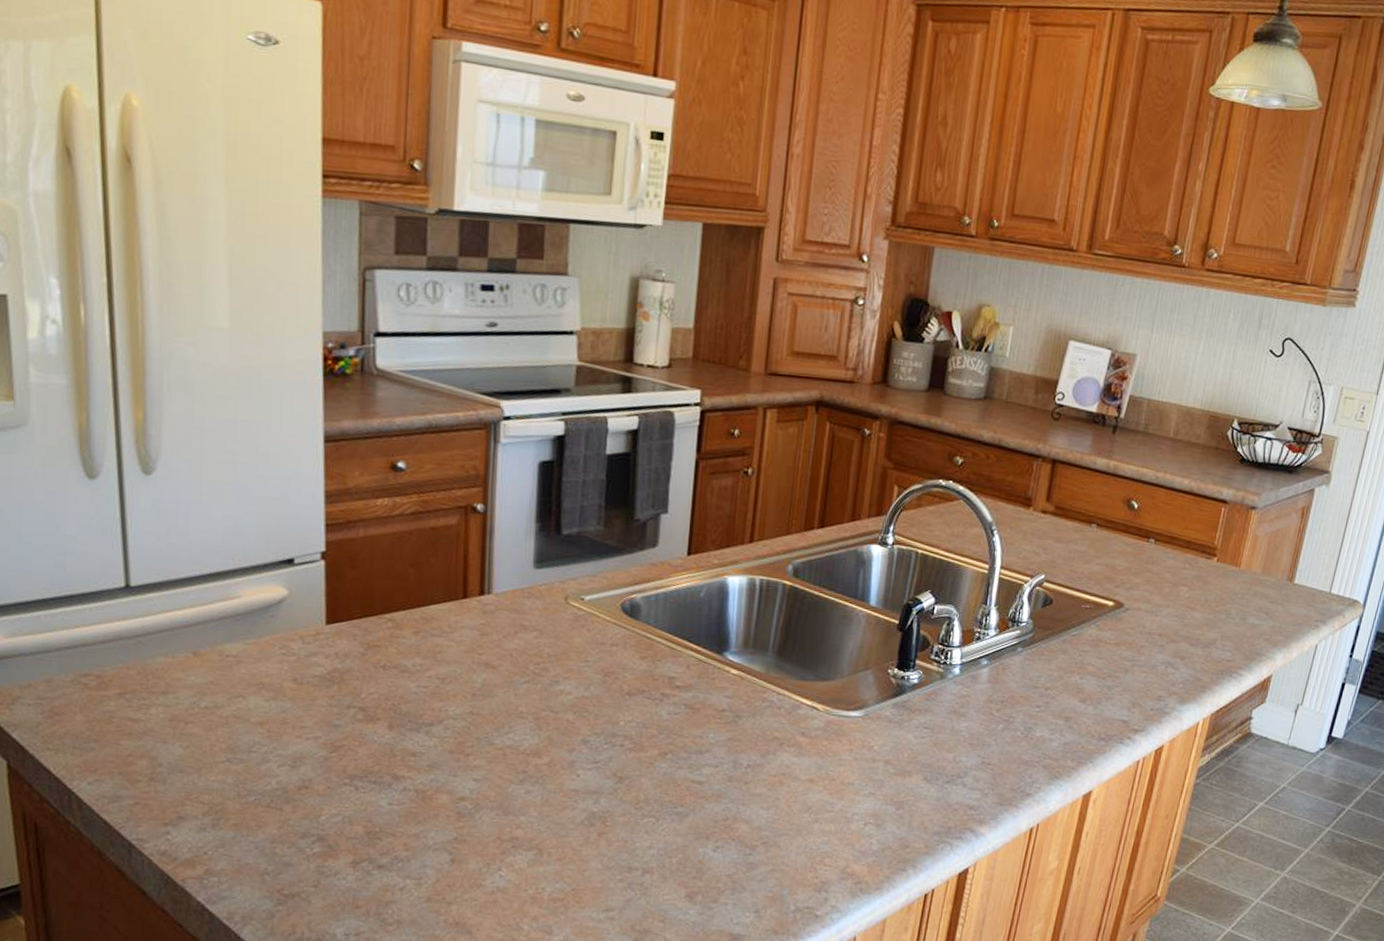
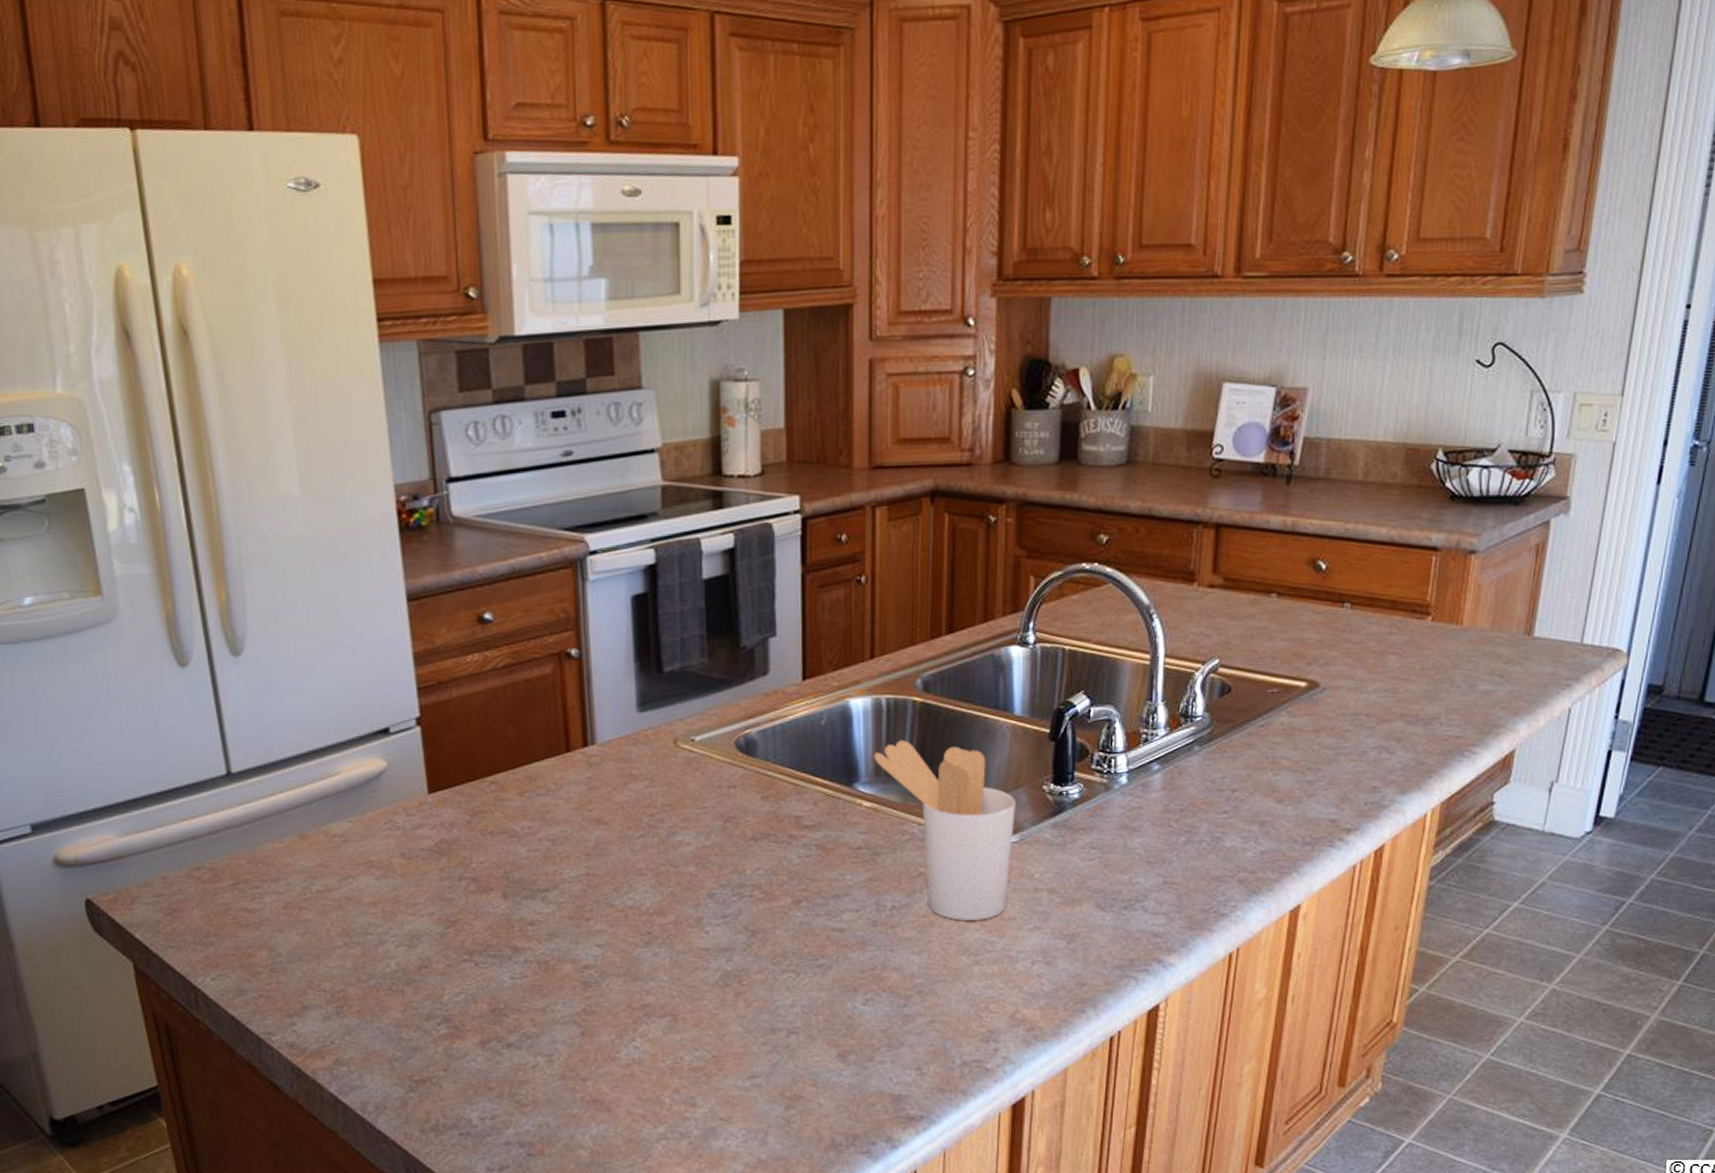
utensil holder: none [744,617,864,783] -> present [873,740,1016,920]

